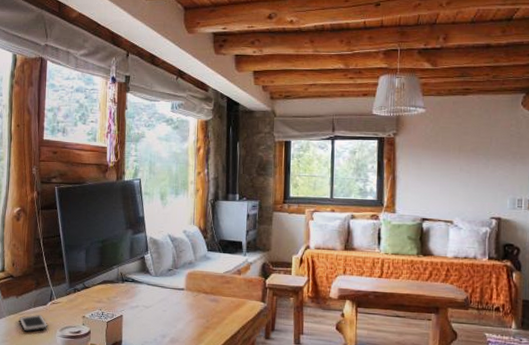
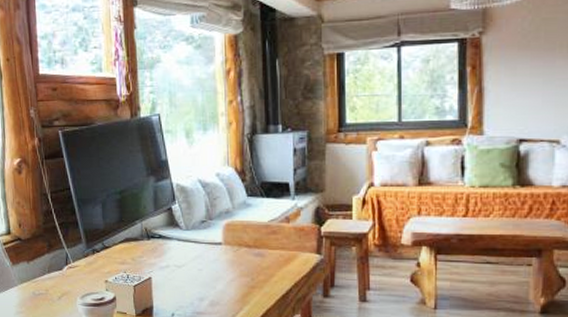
cell phone: present [20,314,48,332] -> none [33,281,67,302]

